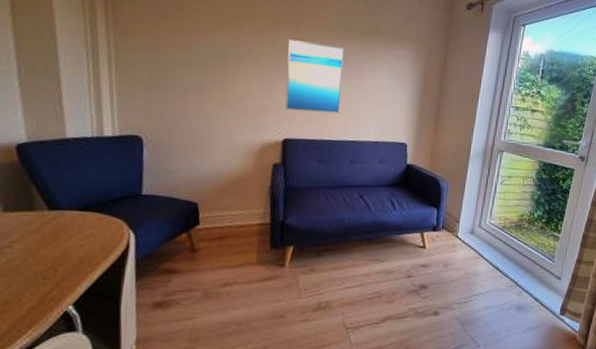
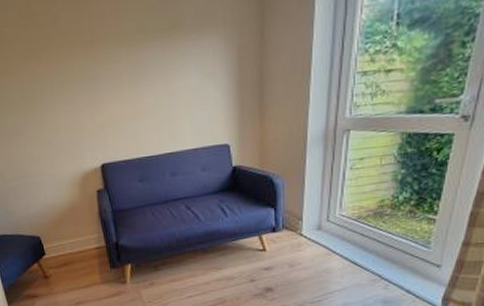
wall art: present [285,39,344,114] -> none [85,54,151,135]

